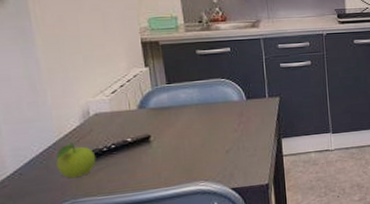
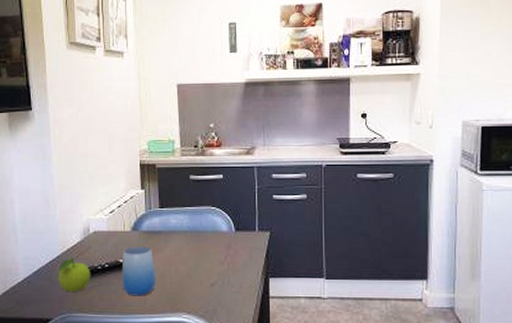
cup: none [130,122,170,173] -> present [121,246,157,296]

